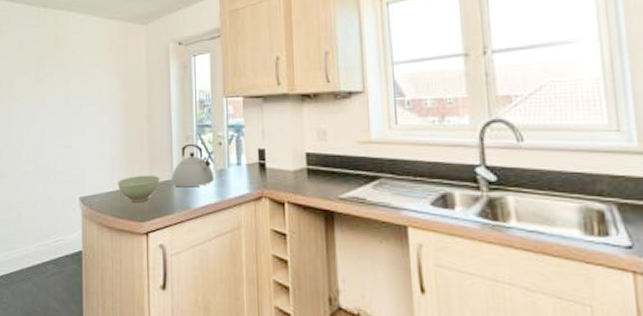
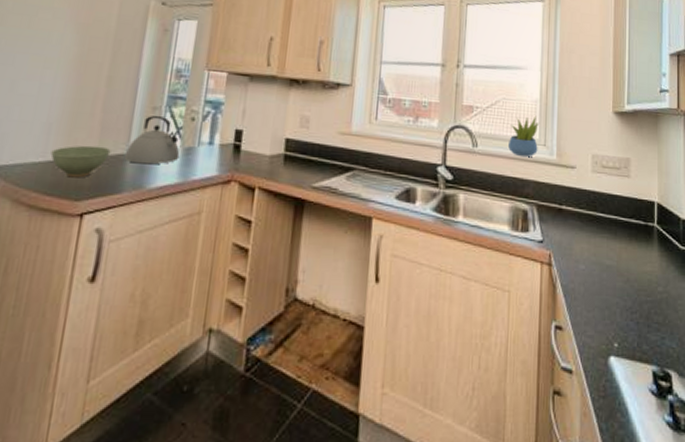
succulent plant: none [565,96,609,148] -> present [508,115,539,158]

